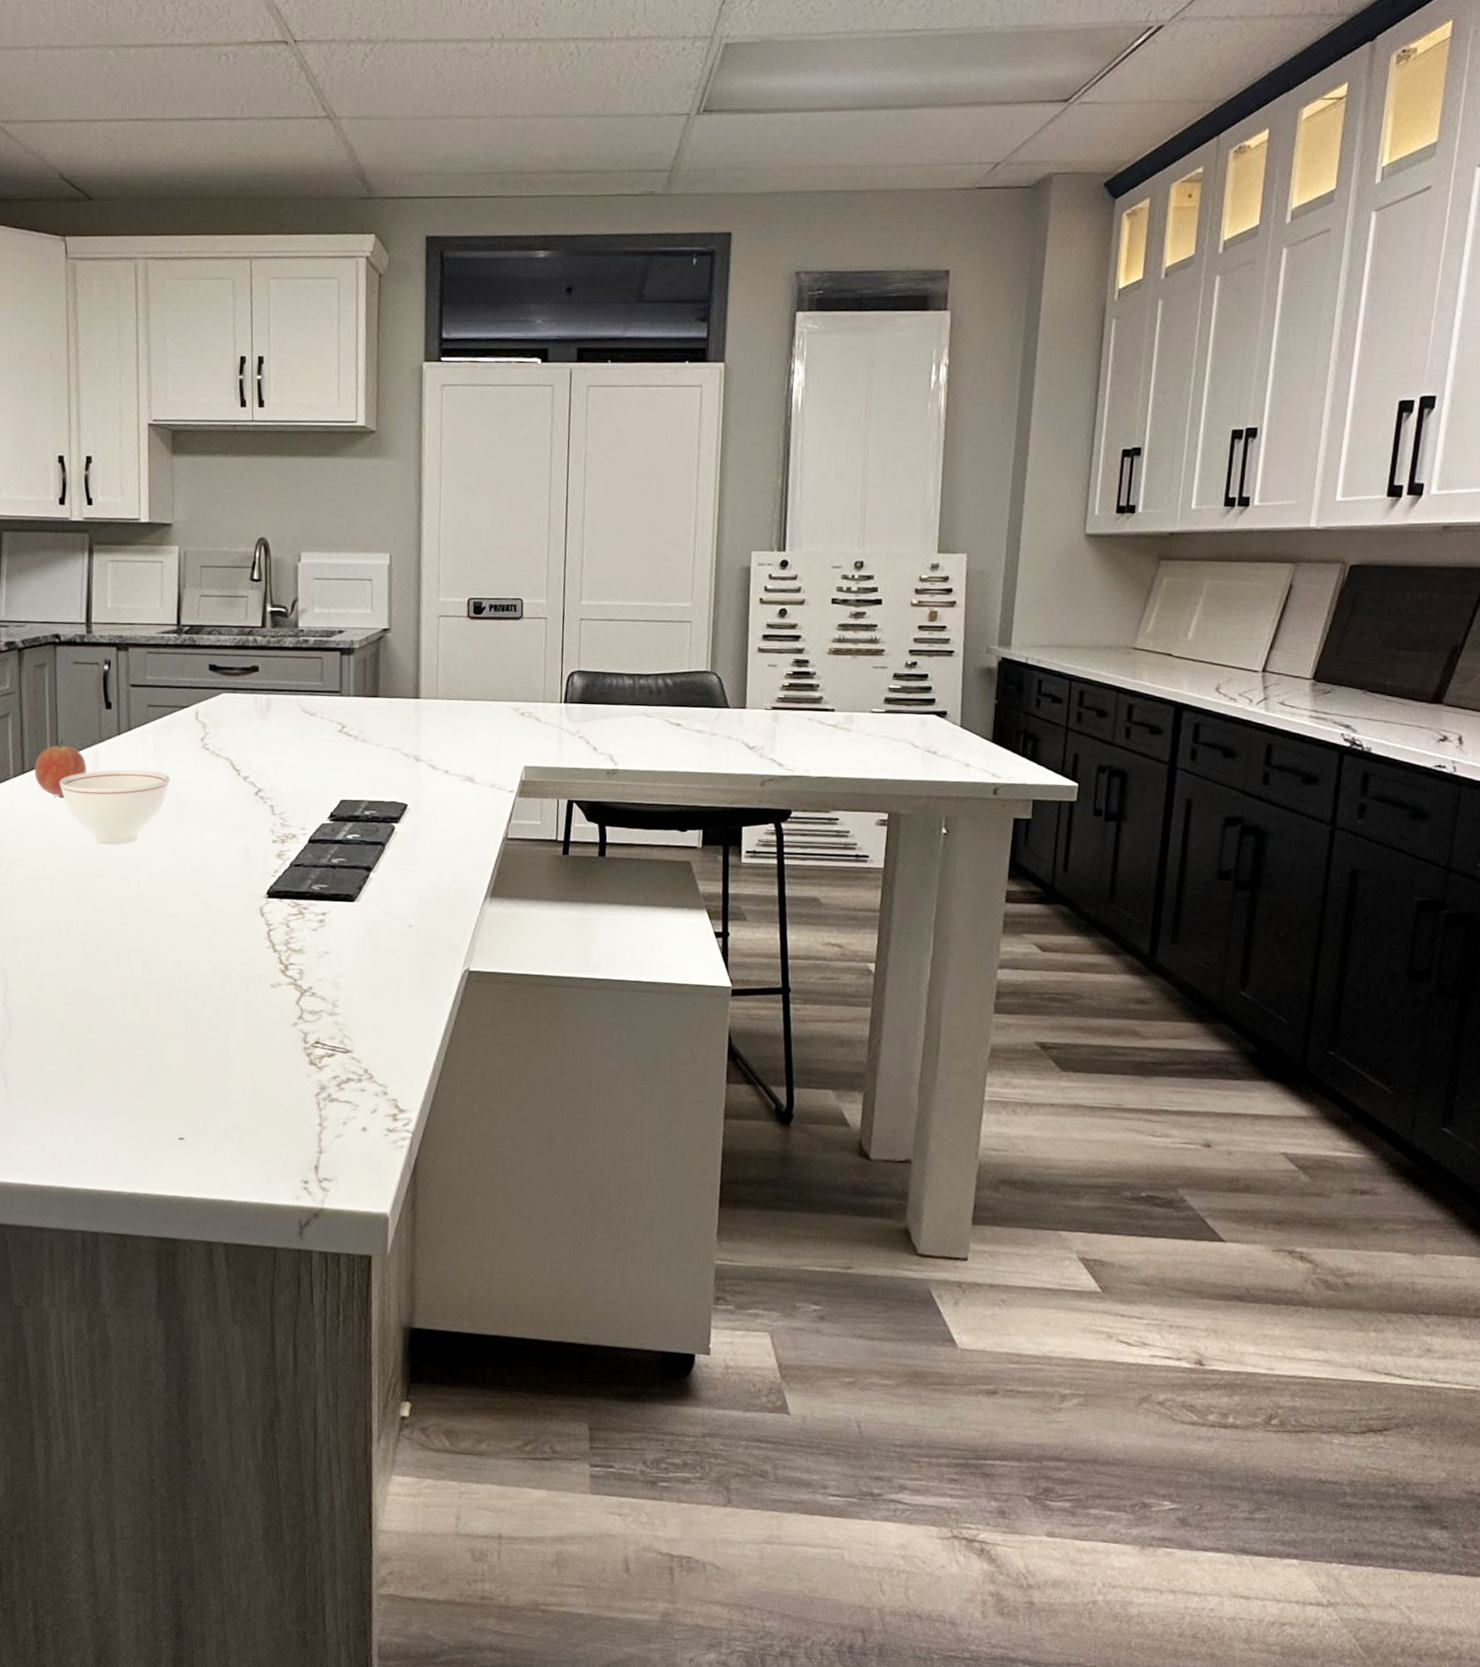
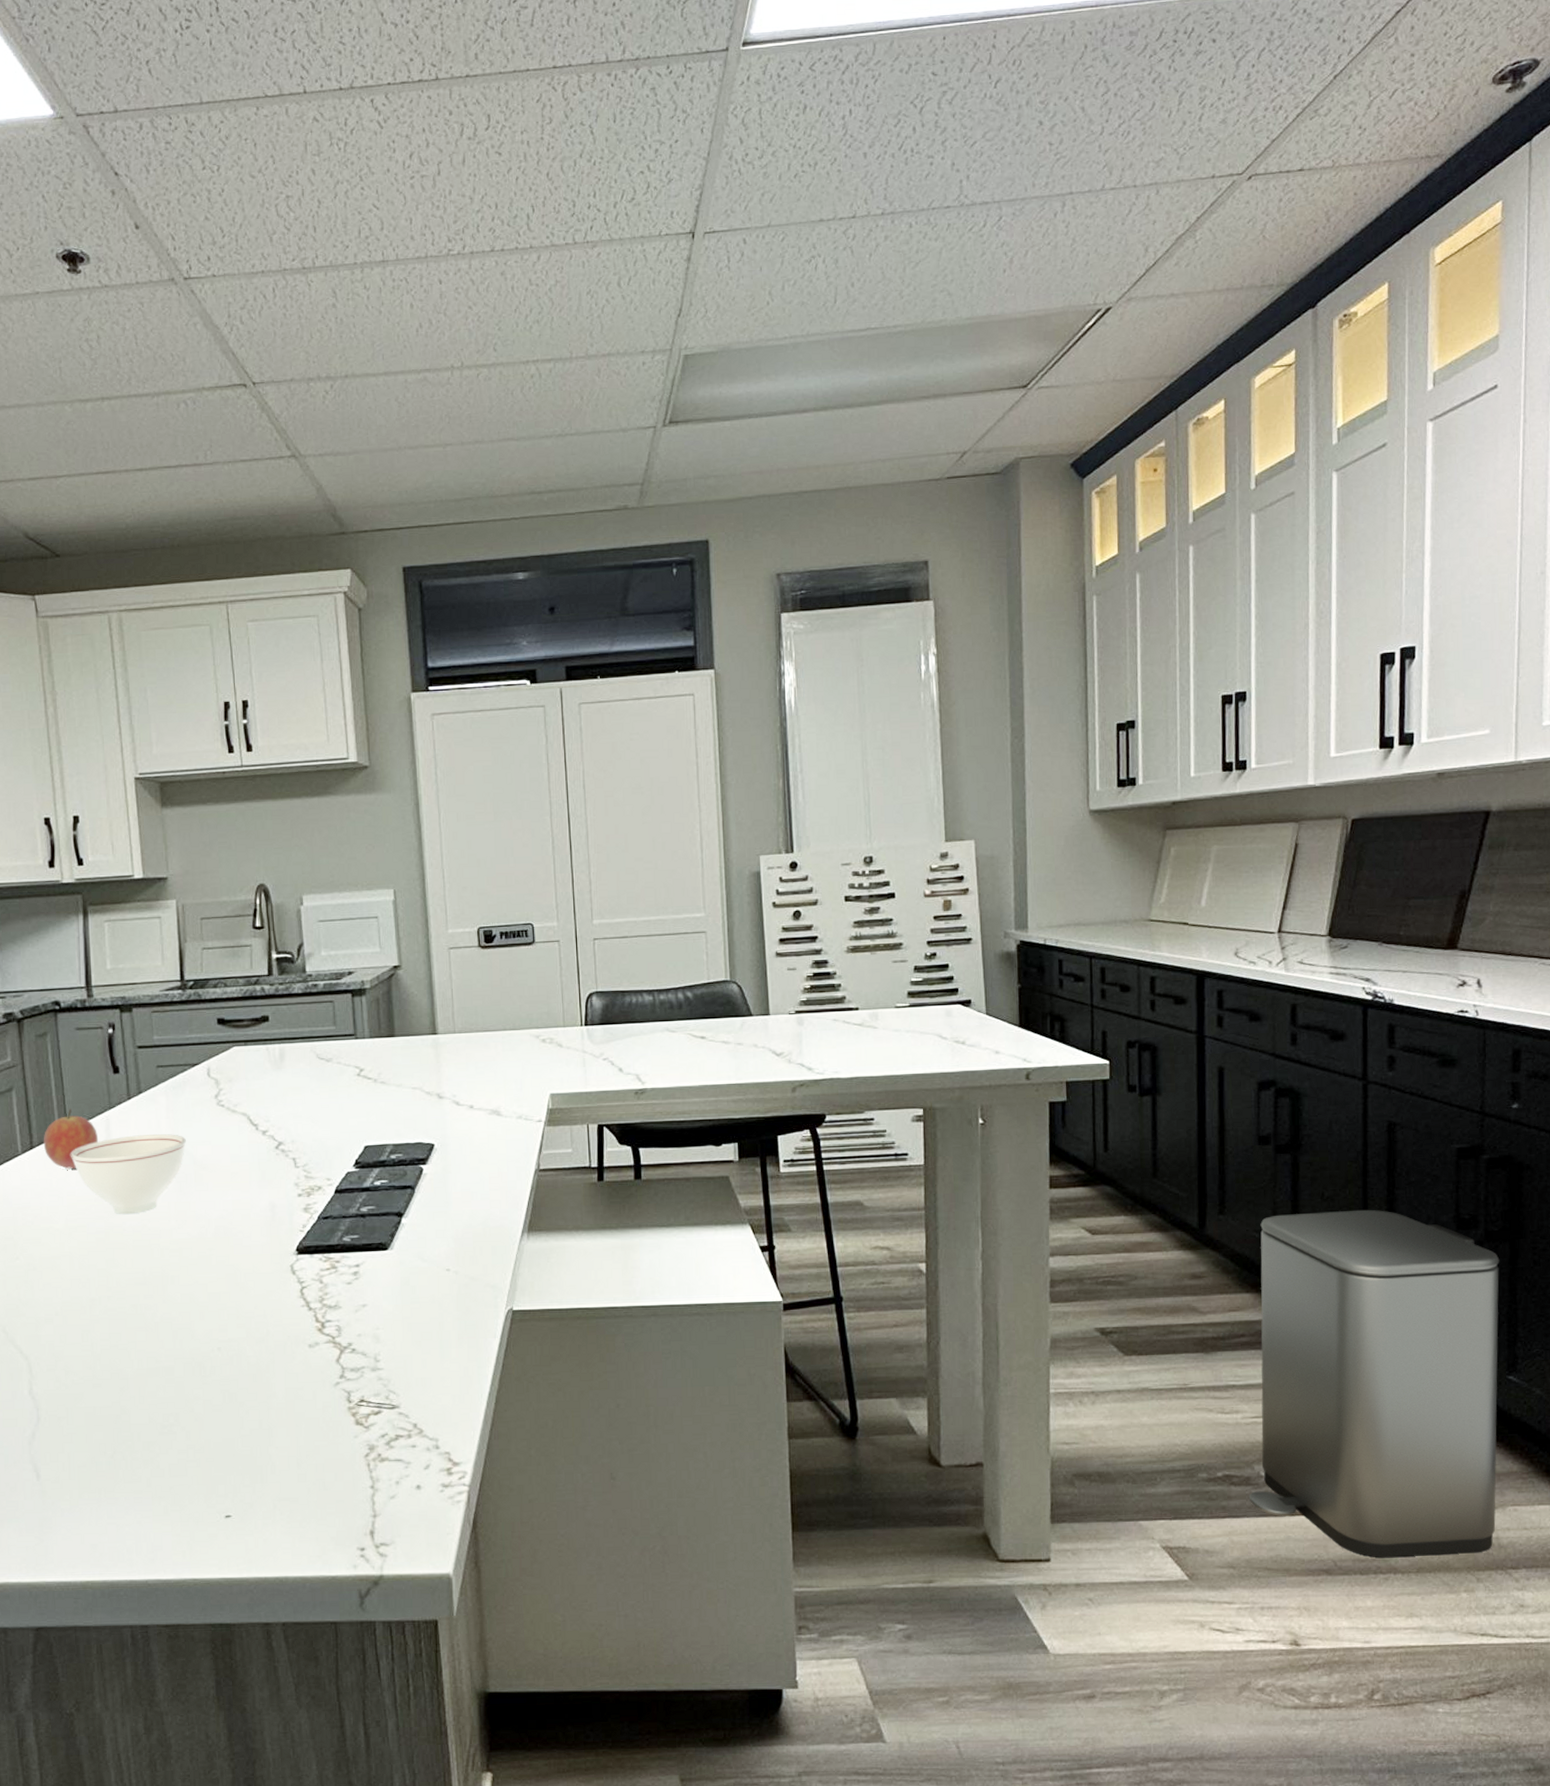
pedal bin: none [1169,949,1448,1295] -> present [1248,1209,1500,1558]

